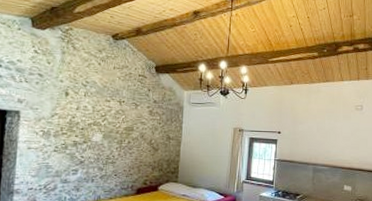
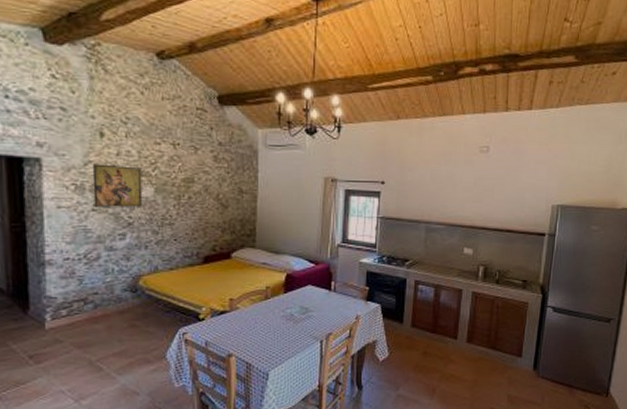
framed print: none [56,115,94,149] -> present [92,164,143,207]

